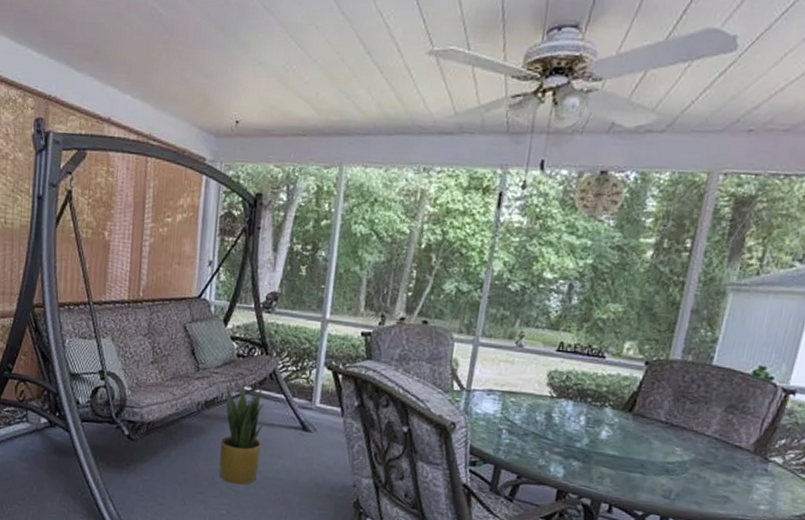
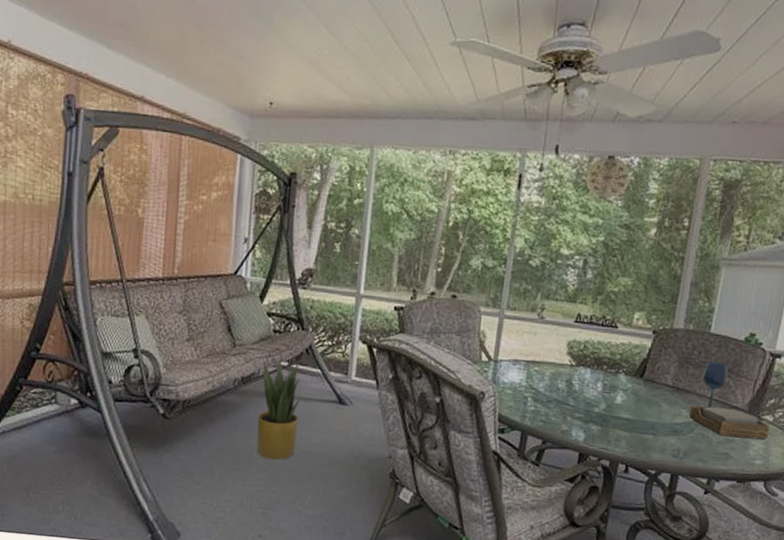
napkin holder: none [683,444,779,484] -> present [689,405,771,440]
wineglass: none [701,396,732,447] -> present [702,362,728,408]

